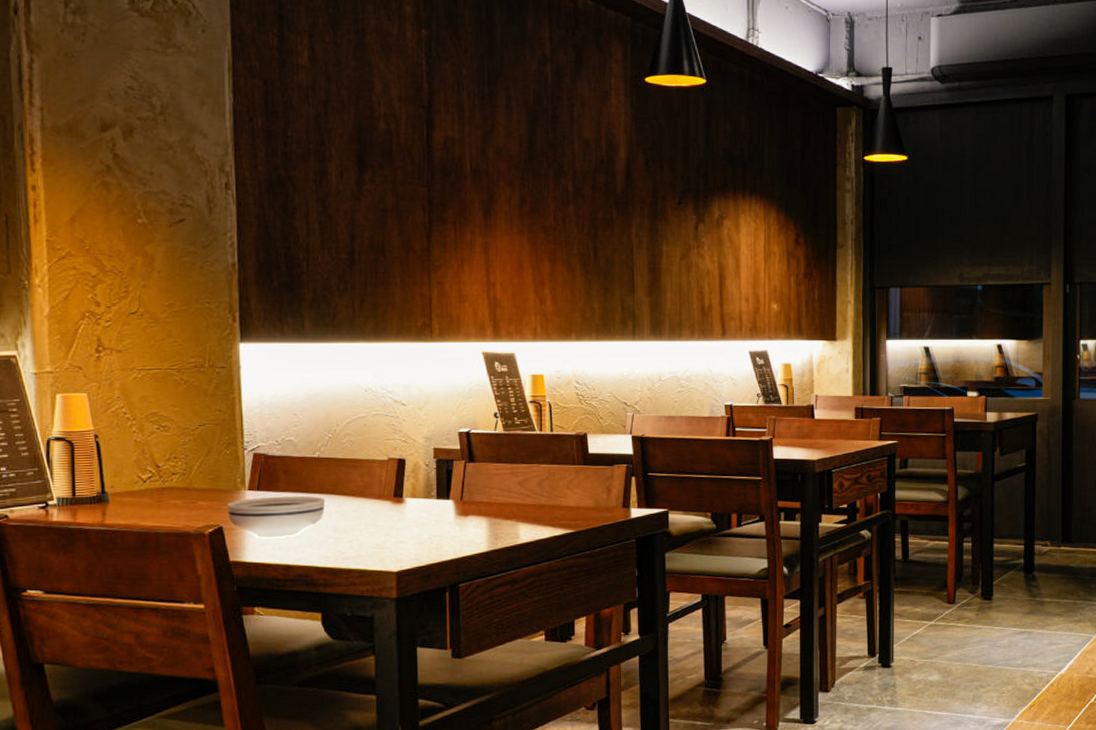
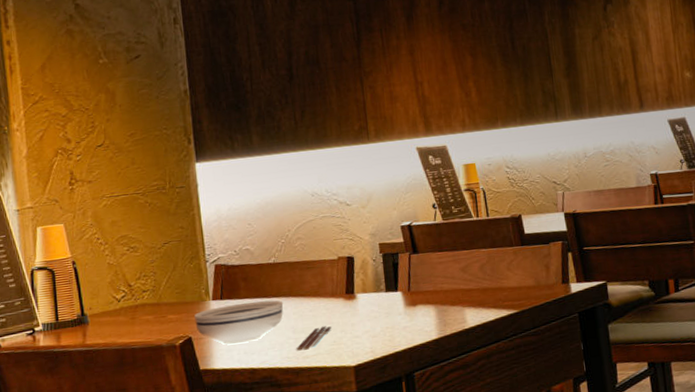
chopsticks: none [336,528,376,551] -> present [296,326,332,350]

